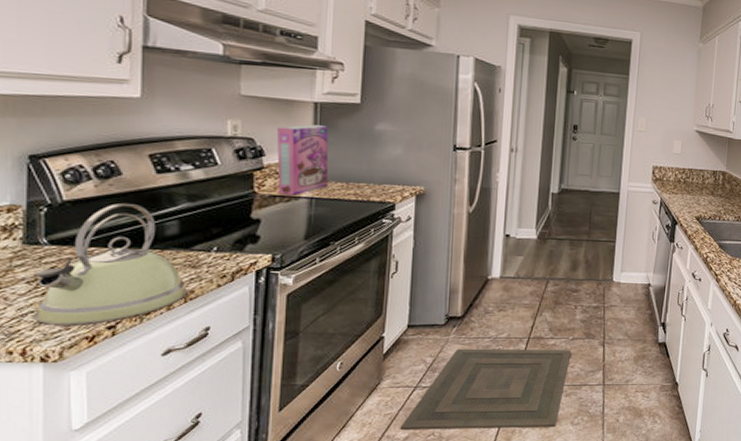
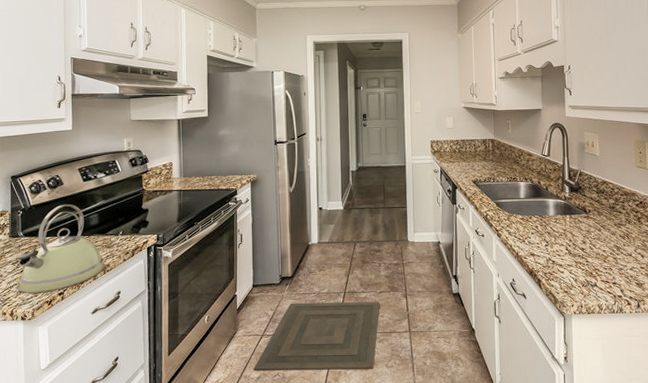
cereal box: present [277,124,329,195] -> none [155,136,191,189]

